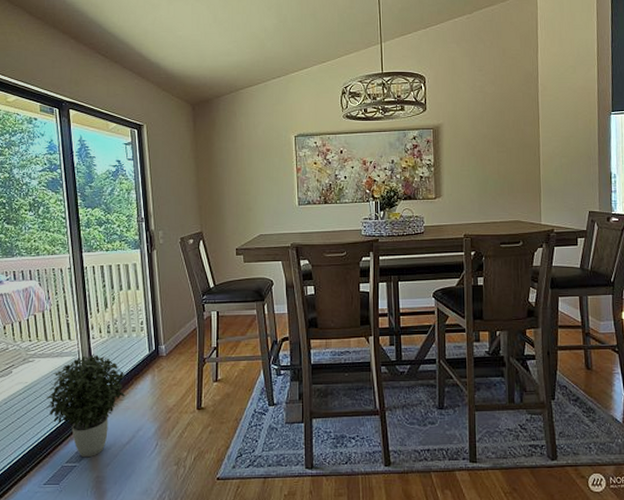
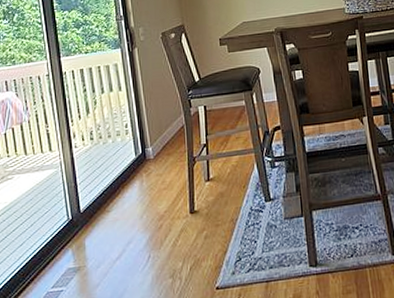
potted plant: present [46,354,126,458] -> none [28,164,113,280]

